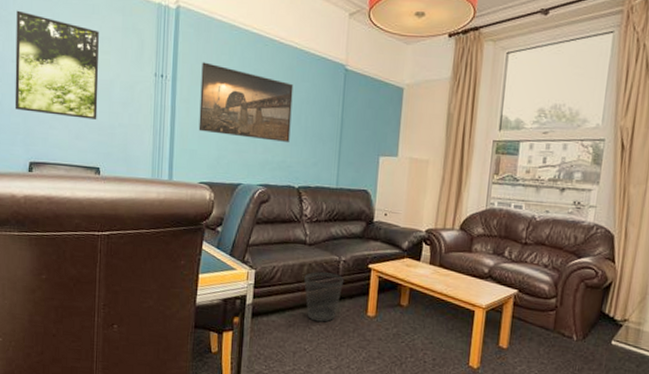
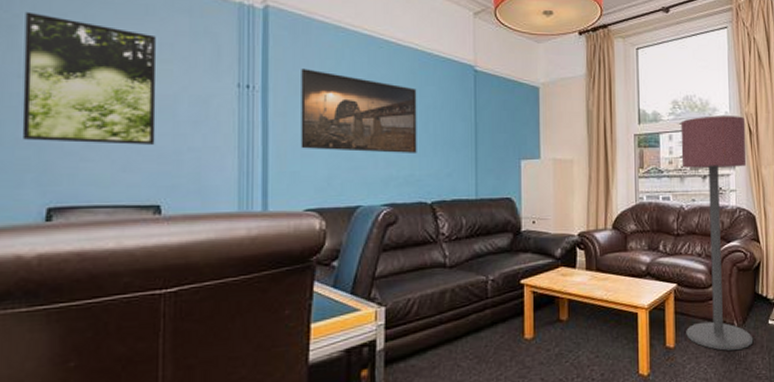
wastebasket: present [304,271,344,322] -> none [447,296,493,357]
floor lamp: none [520,127,619,363] -> present [680,116,754,351]

